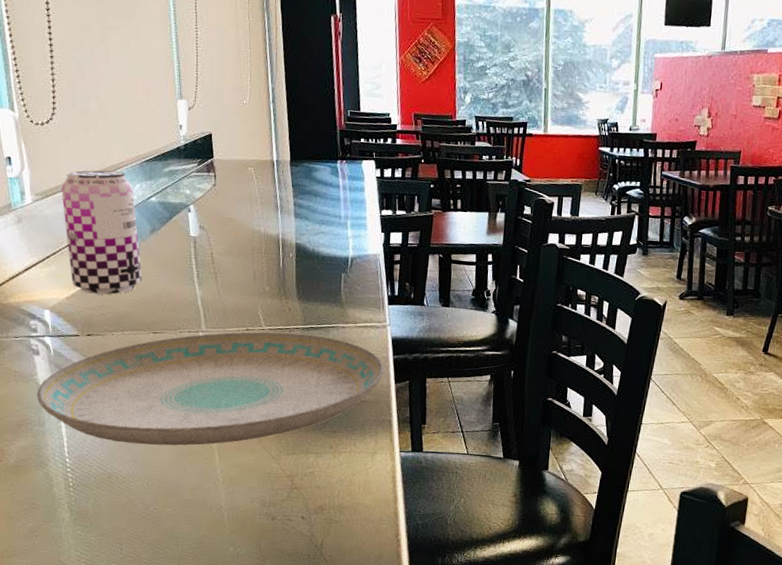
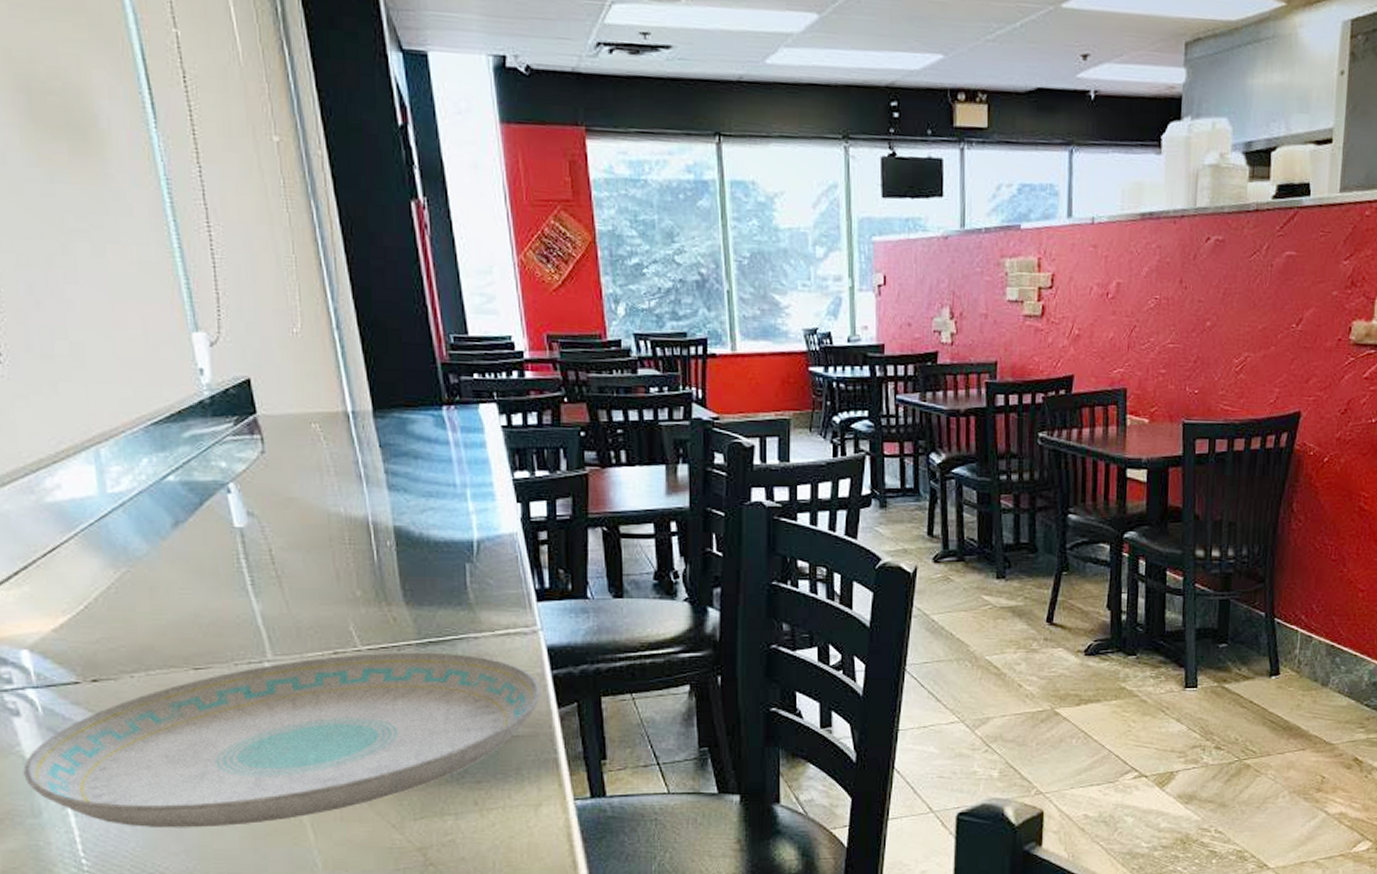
beer can: present [61,170,142,295] -> none [24,441,168,621]

